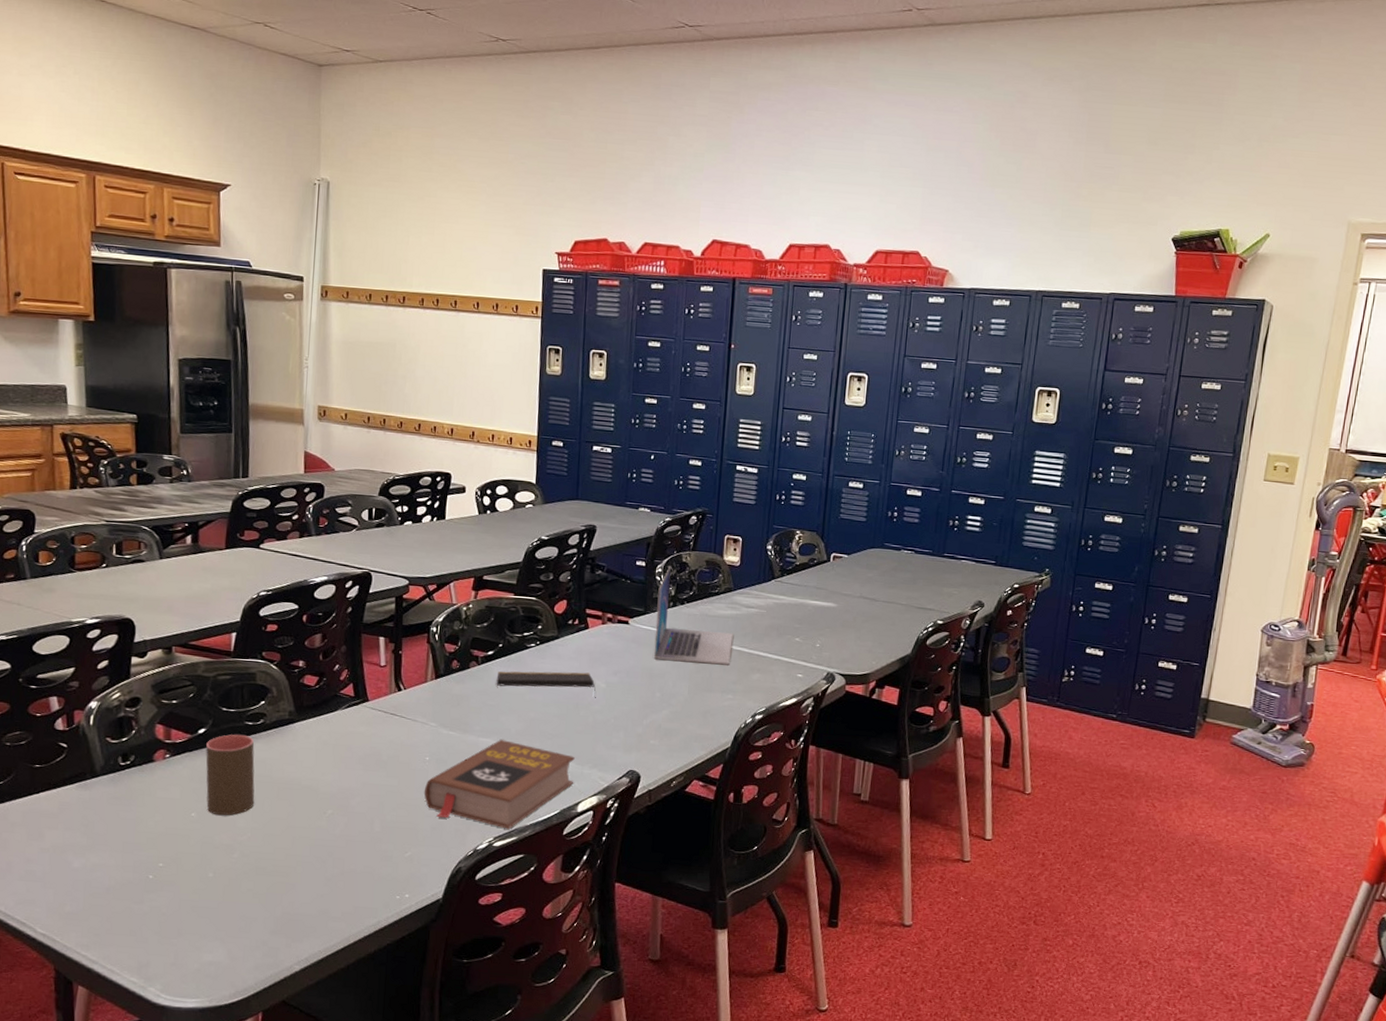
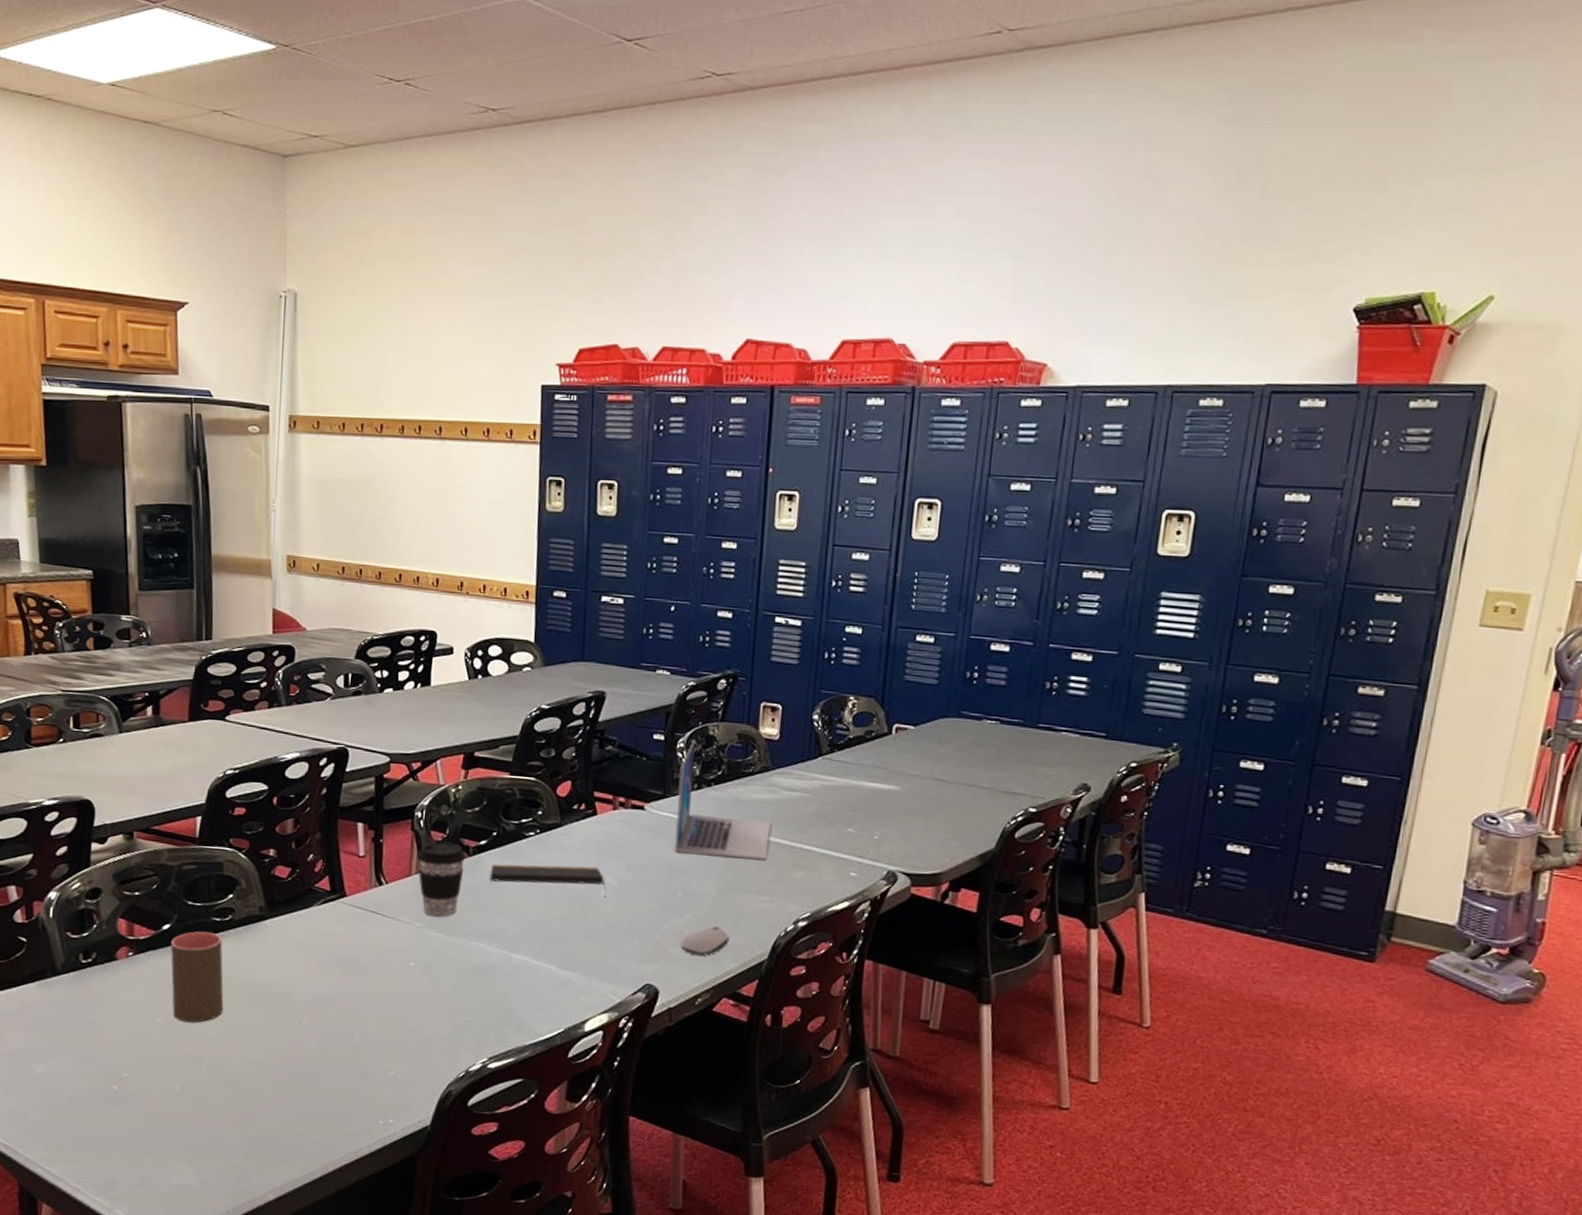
book: present [423,739,575,829] -> none [408,943,581,1049]
coffee cup: none [432,652,476,717] -> present [417,841,466,917]
computer mouse: none [658,721,699,745] -> present [680,926,730,955]

